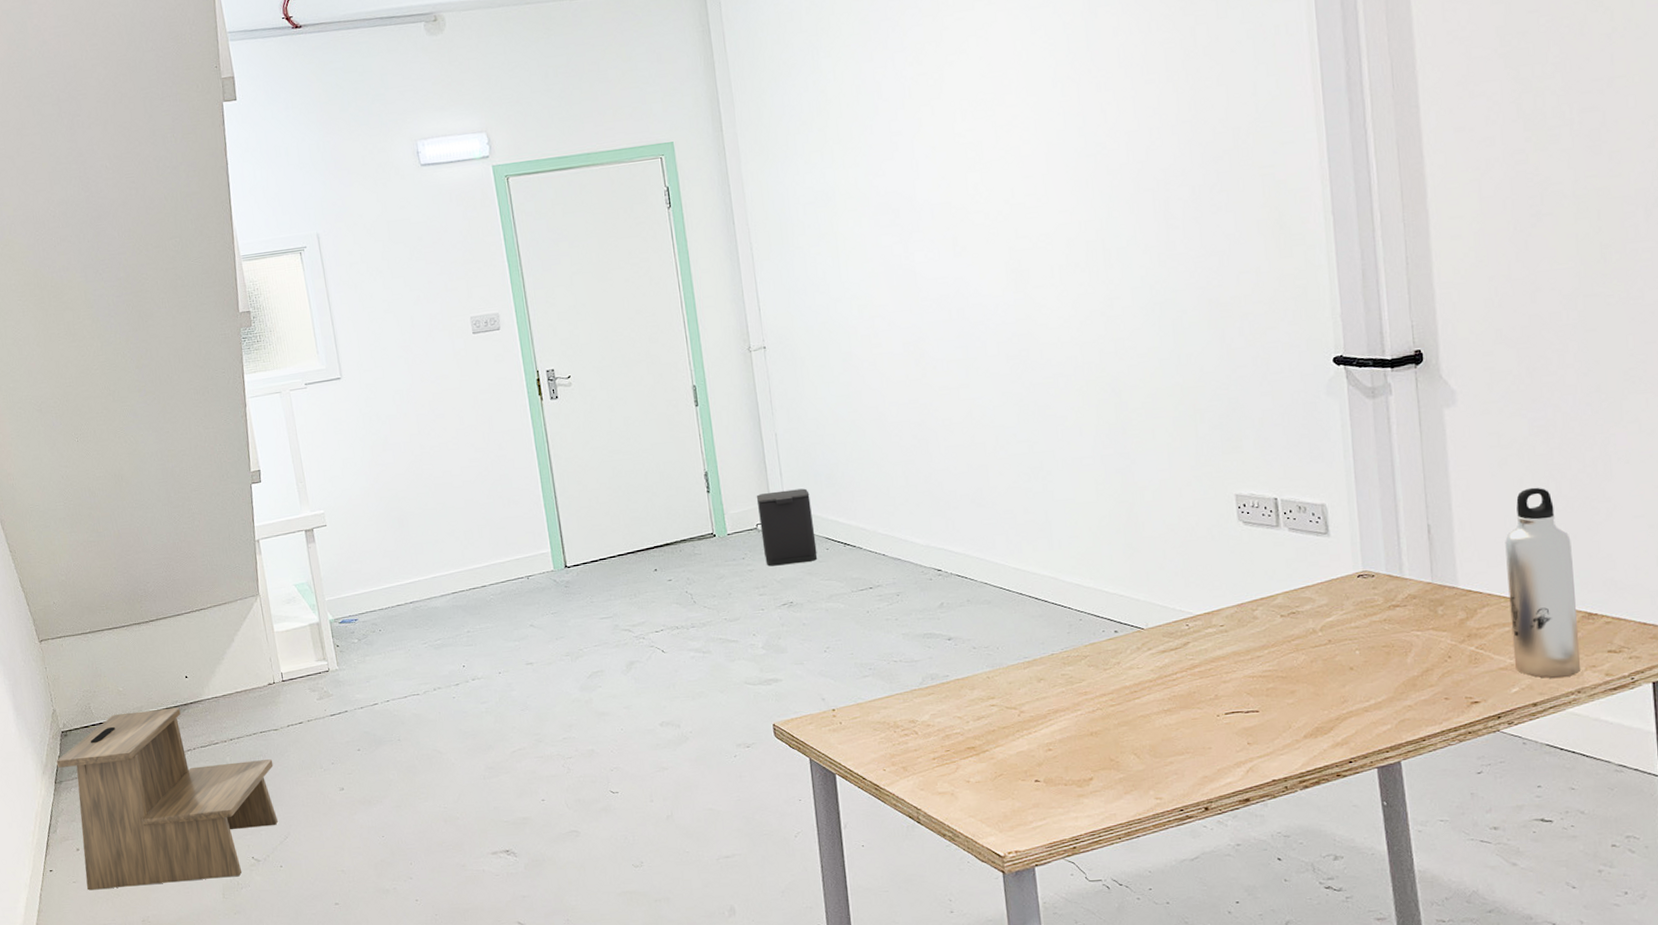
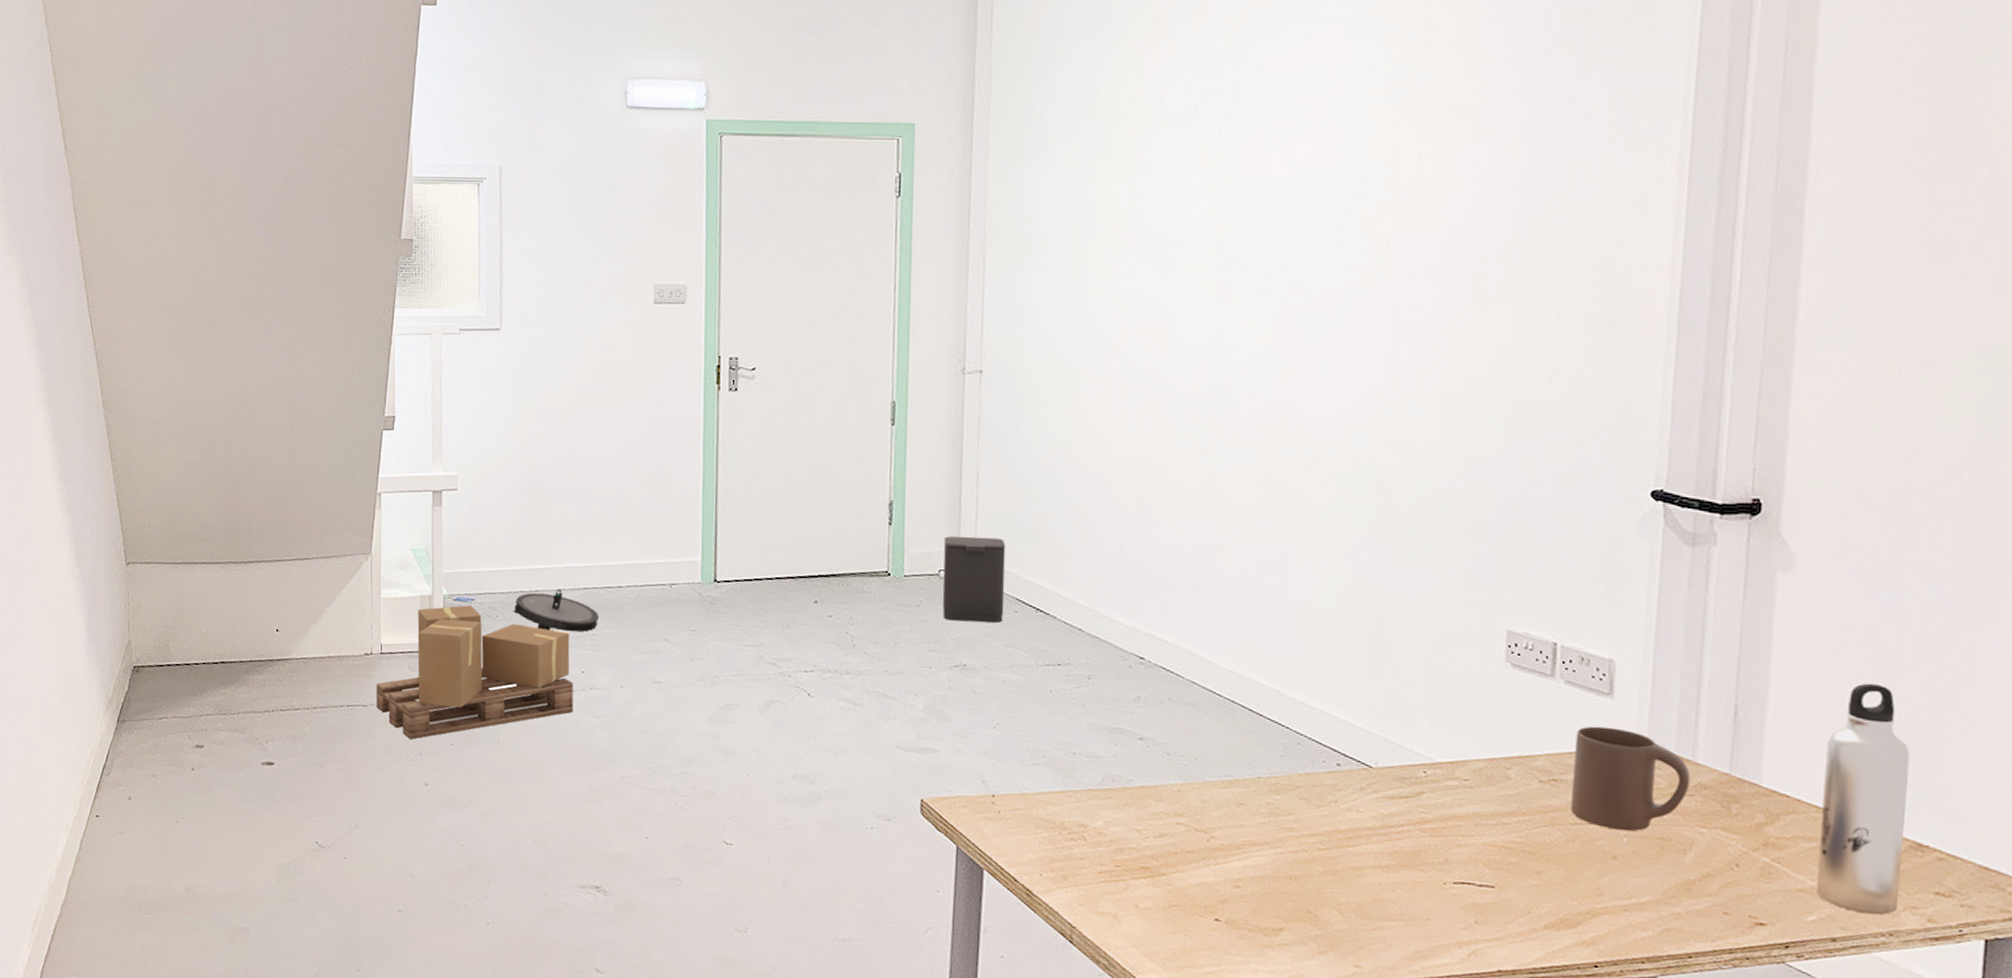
step stool: present [56,707,278,891] -> none [122,658,356,860]
cardboard boxes: none [282,625,461,752] -> present [376,605,574,739]
robot vacuum: none [393,597,470,636] -> present [513,588,599,632]
cup: none [1304,560,1402,646] -> present [1570,726,1691,832]

